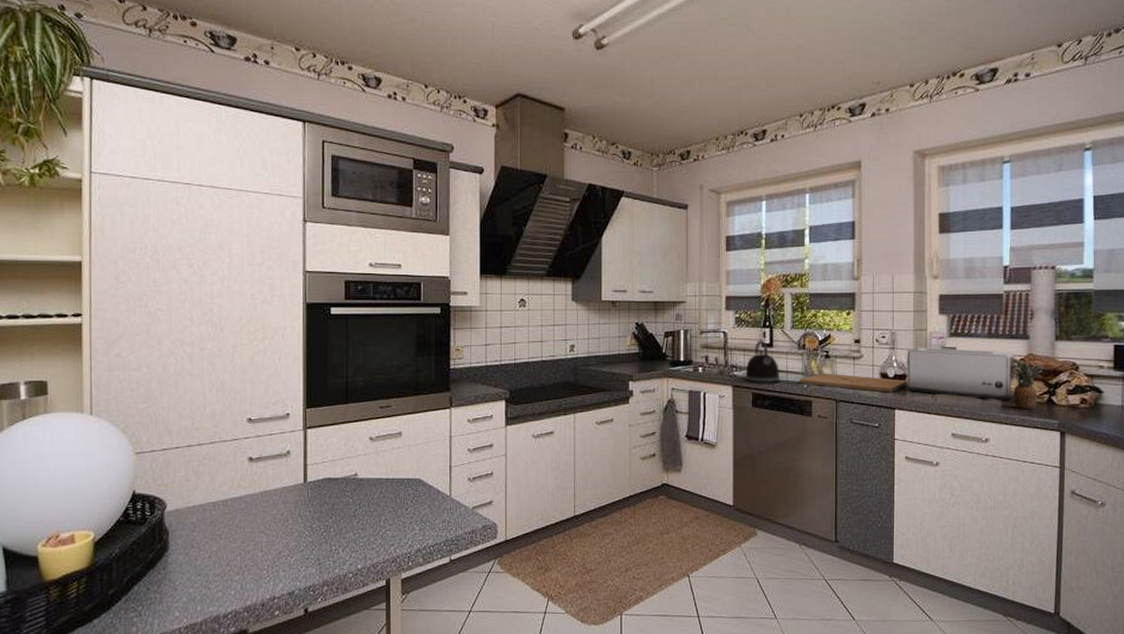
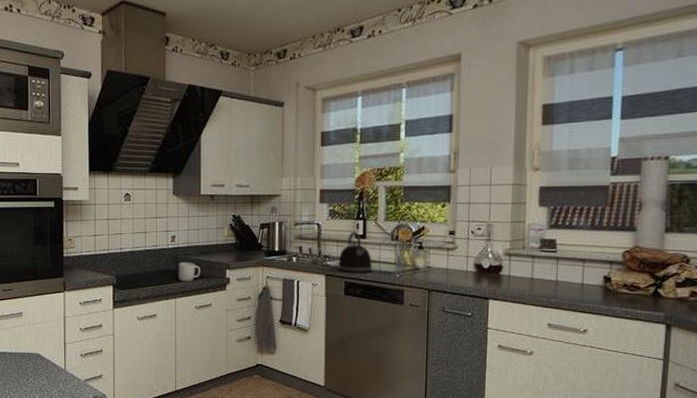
mug: none [577,374,602,395] -> present [178,262,201,282]
cutting board: present [798,373,908,393] -> none [391,263,504,283]
toaster: present [907,347,1019,401] -> none [502,239,623,293]
fruit: present [1009,357,1044,410] -> none [613,249,651,302]

